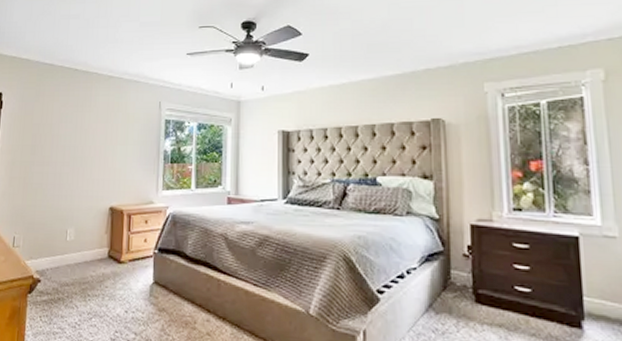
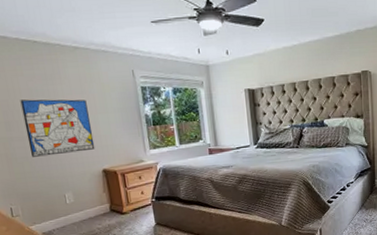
wall art: none [46,125,109,185] -> present [20,99,95,157]

